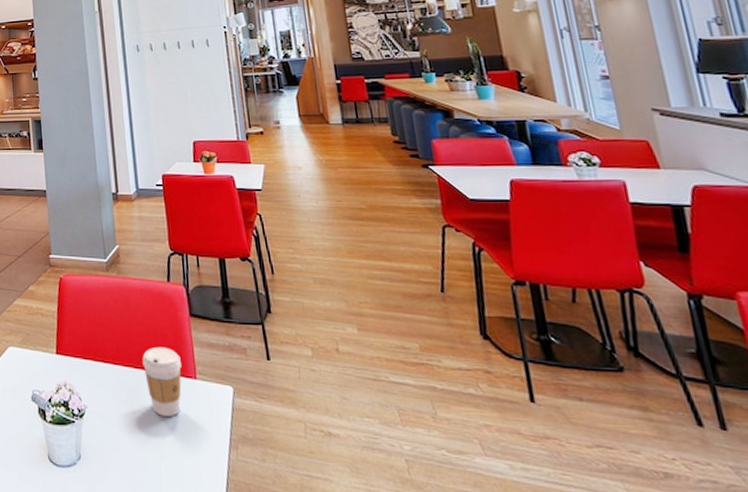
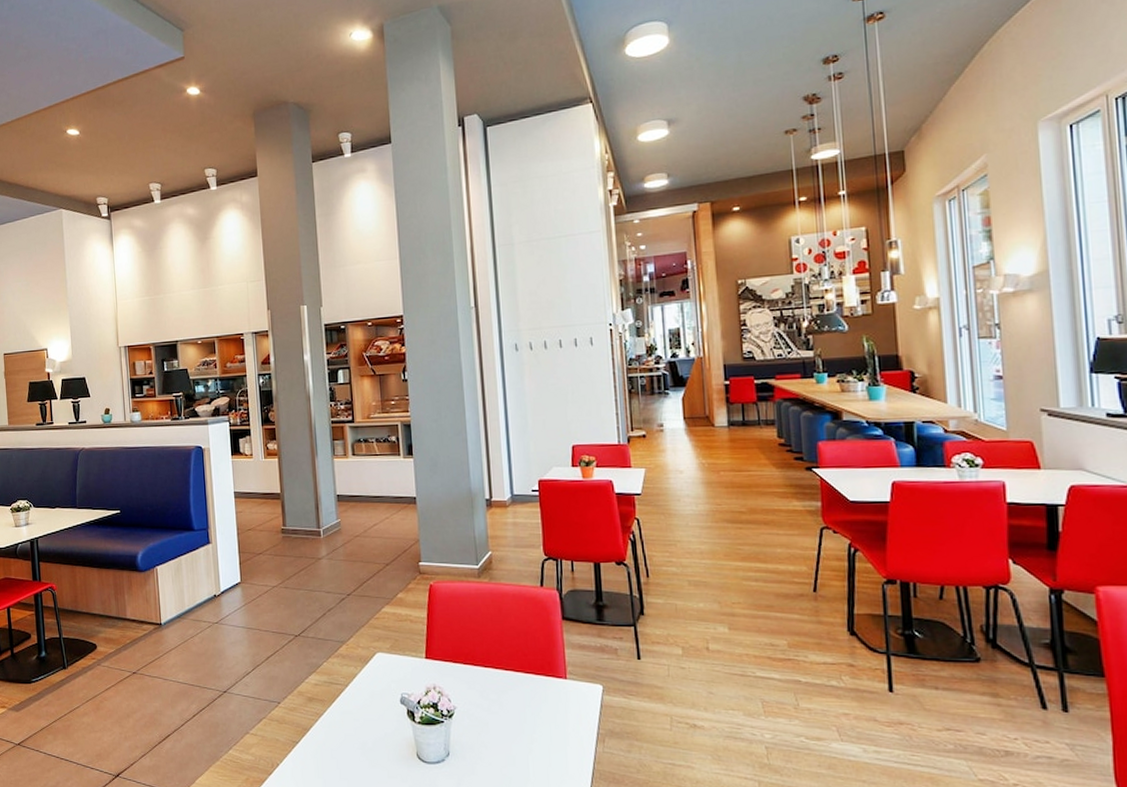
coffee cup: present [142,346,182,417] -> none [513,649,552,714]

